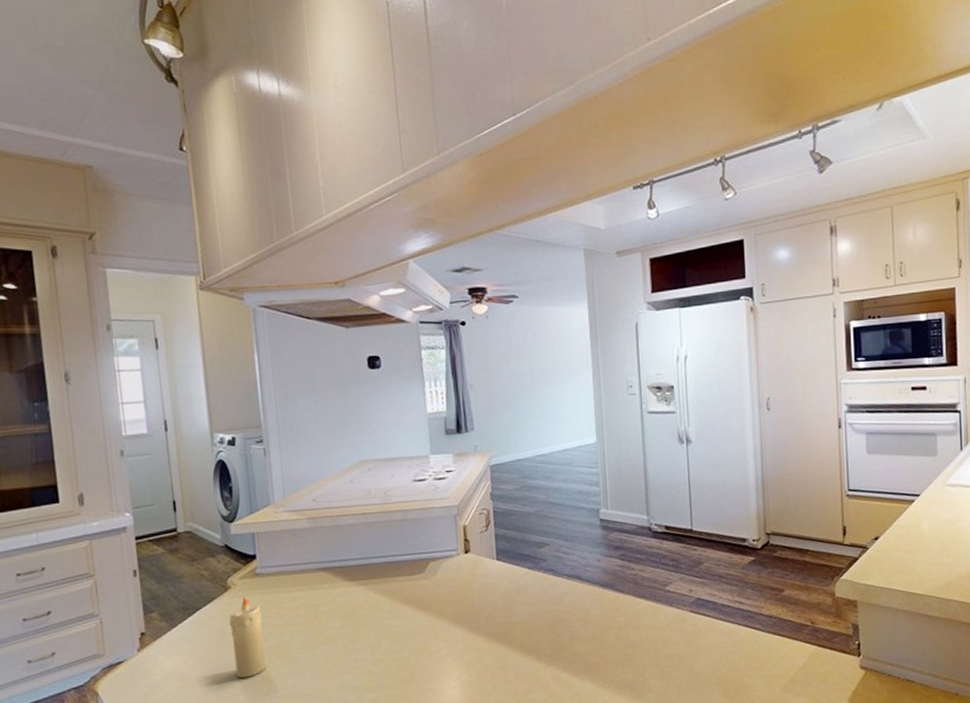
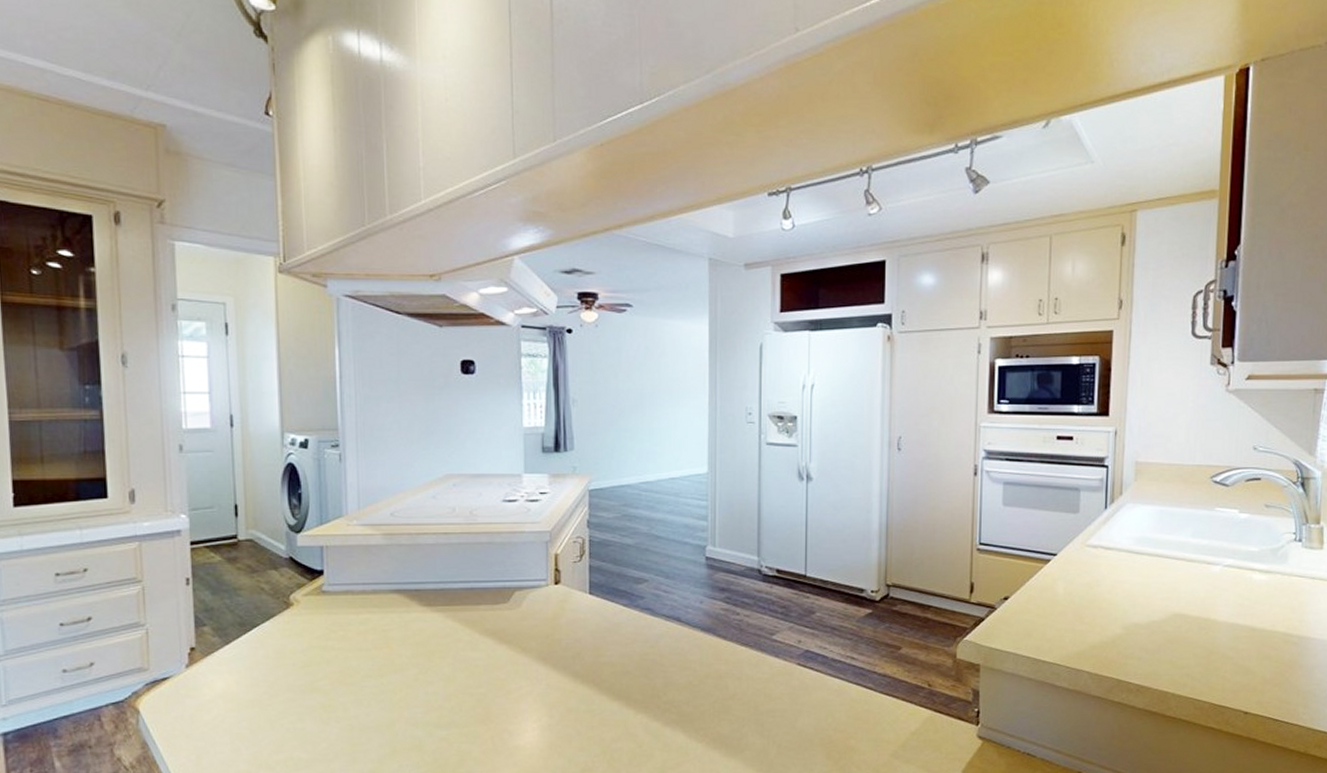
candle: present [229,596,266,678] -> none [289,615,328,705]

